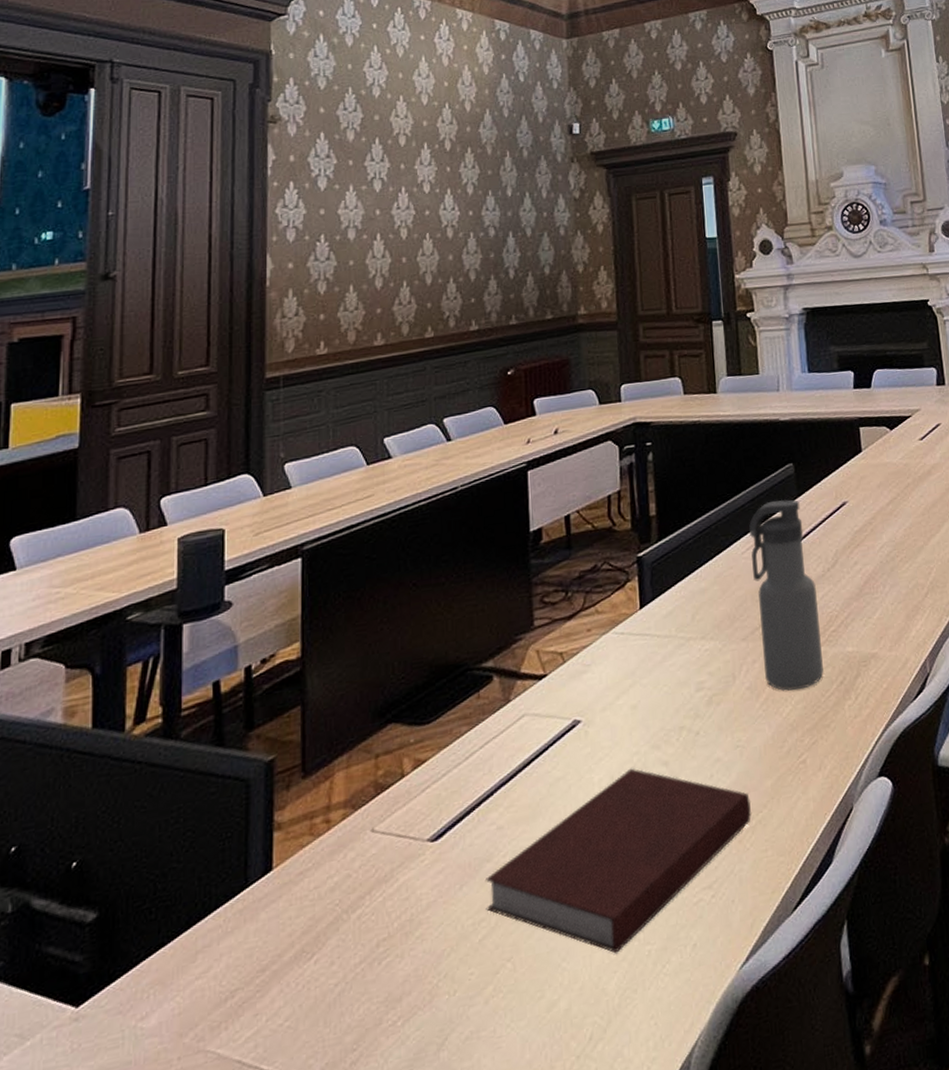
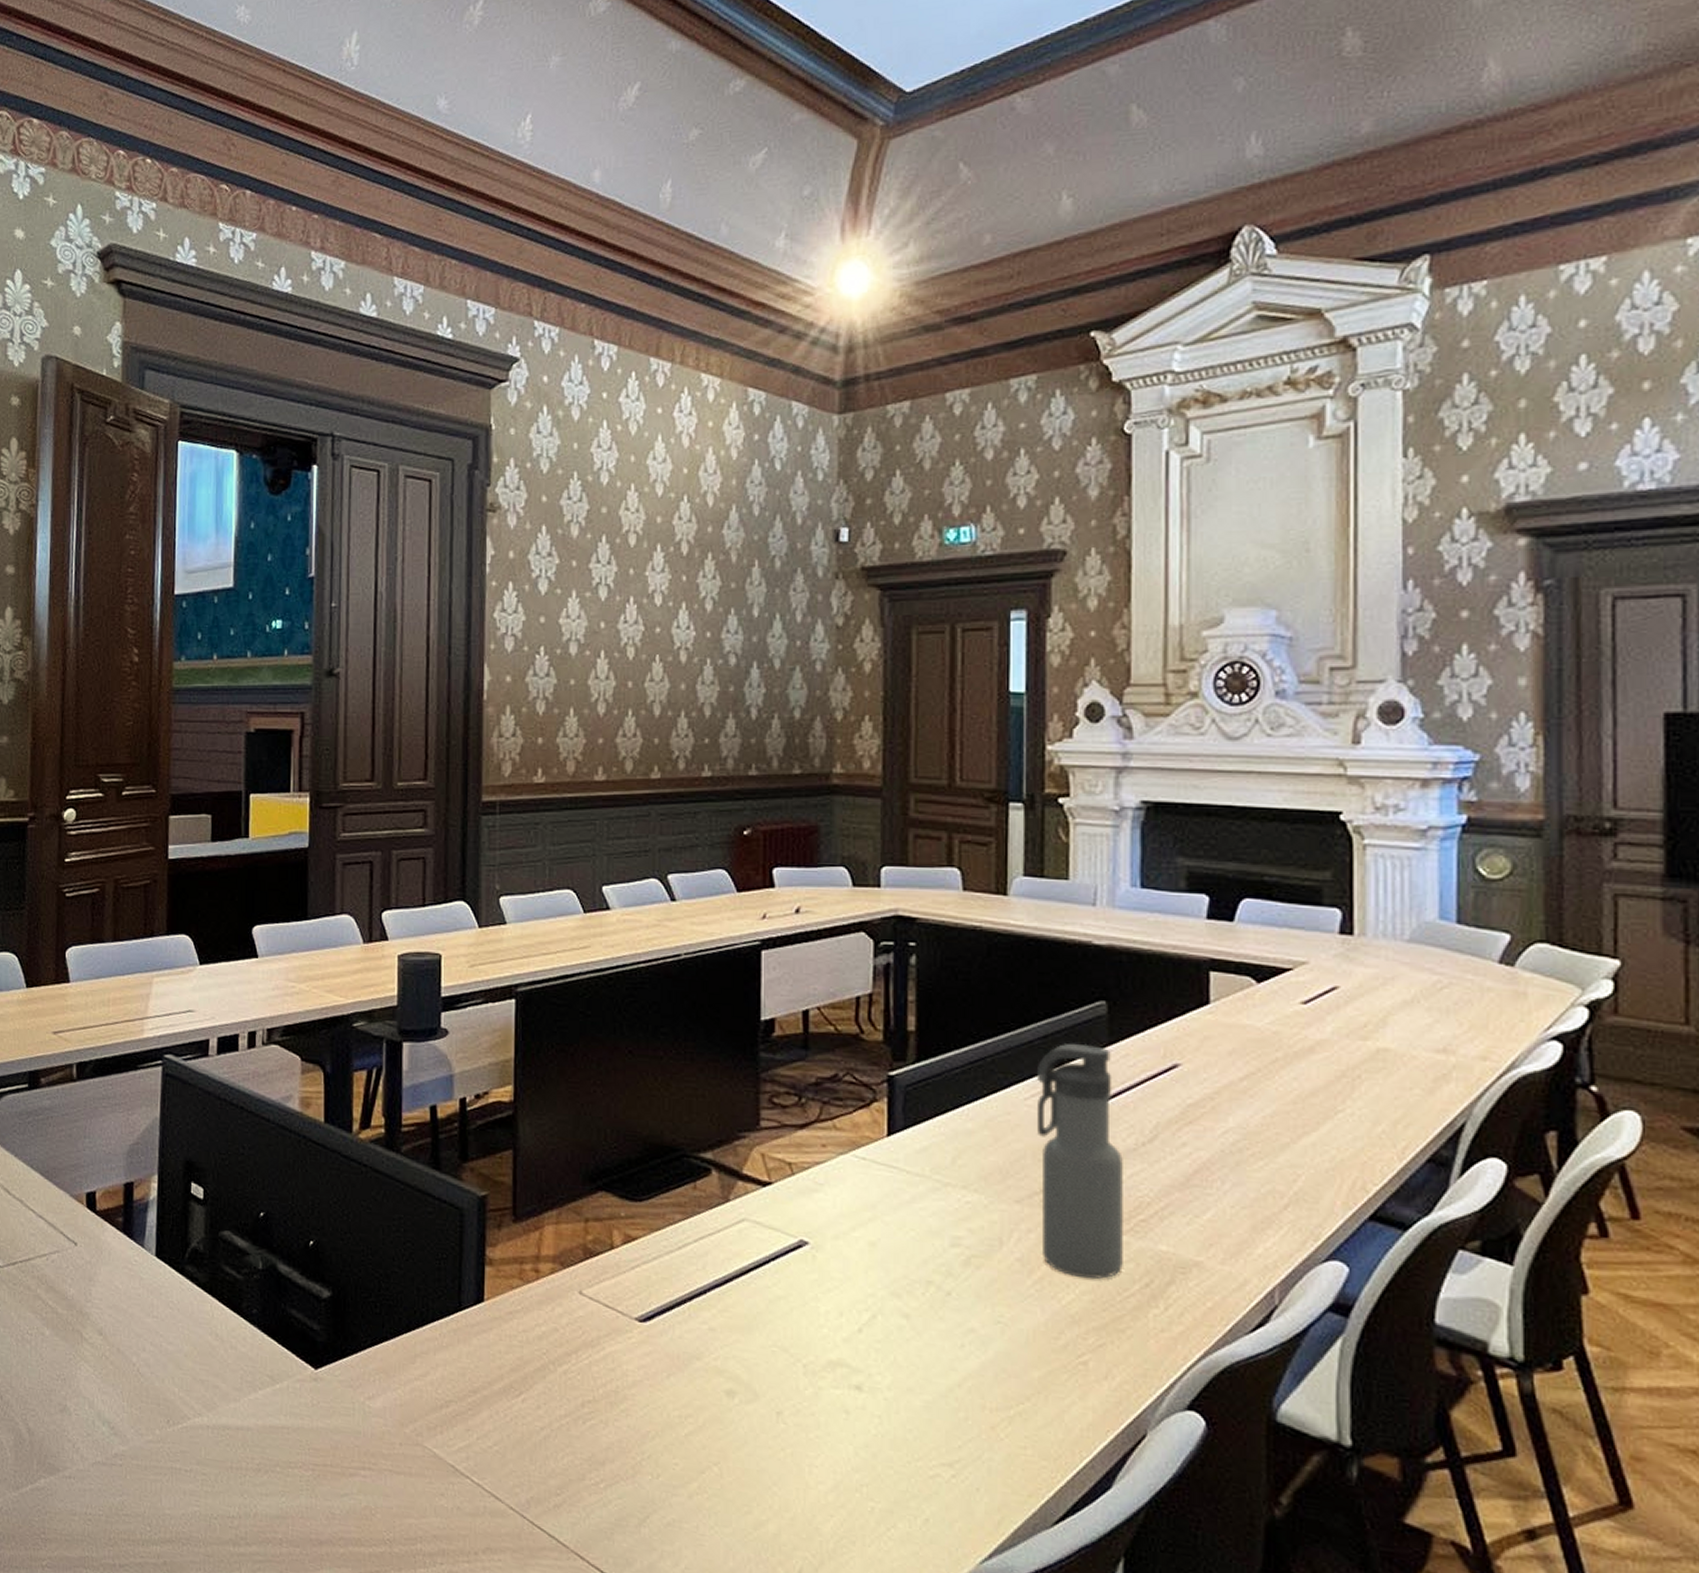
notebook: present [485,768,752,954] -> none [693,1309,1011,1498]

